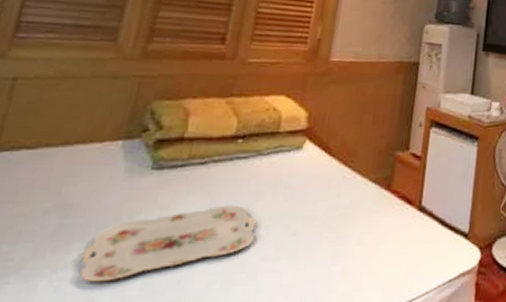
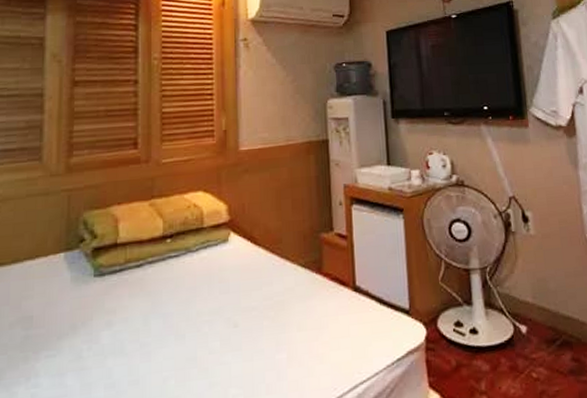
serving tray: present [80,205,256,283] -> none [48,303,198,387]

